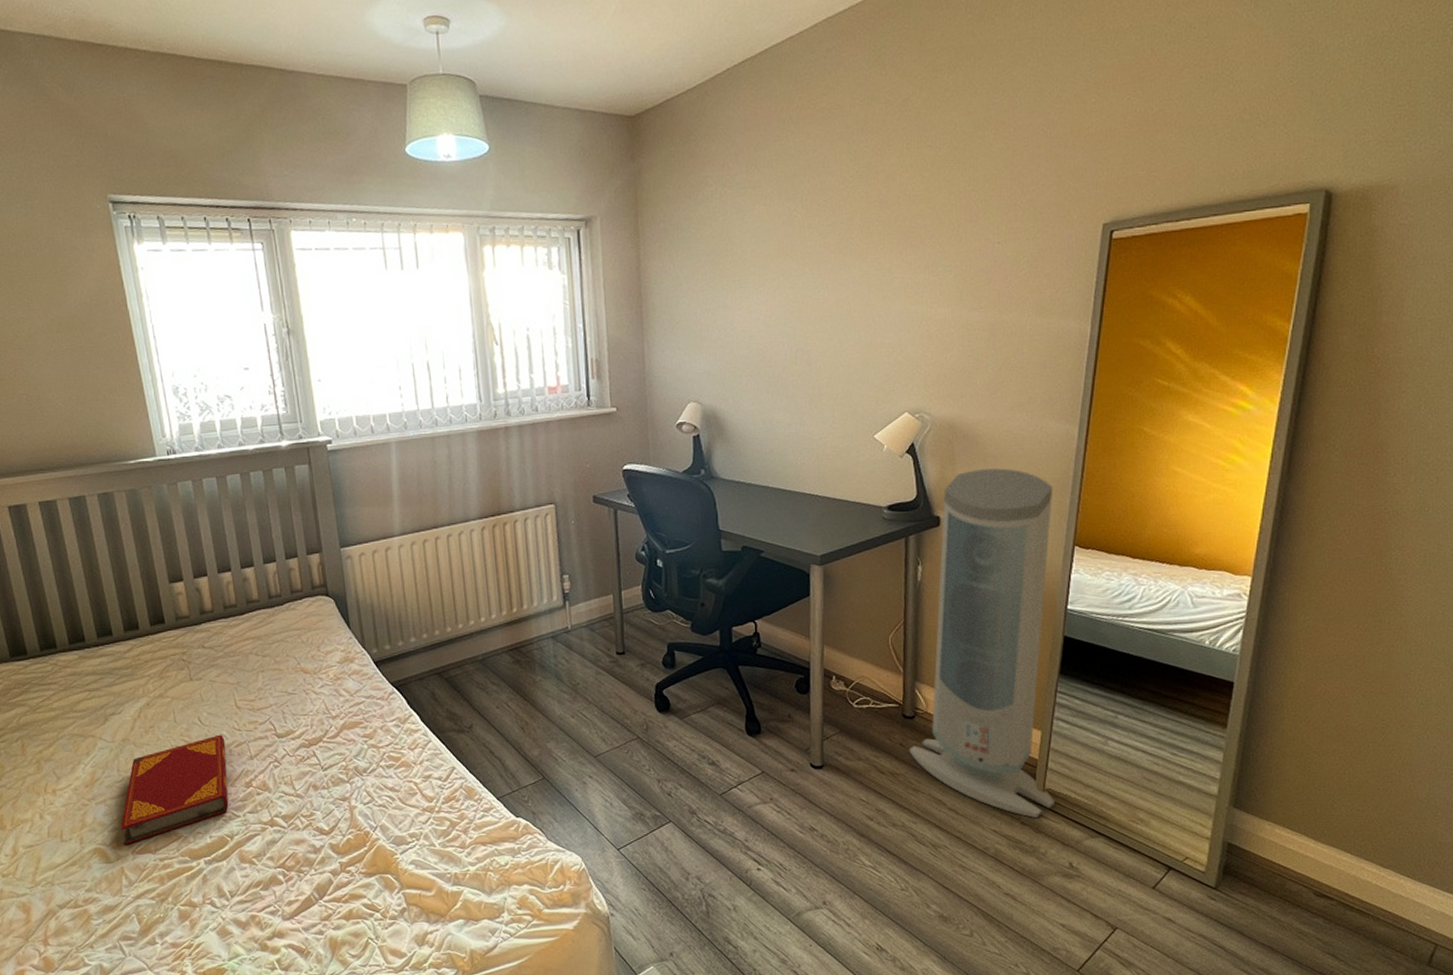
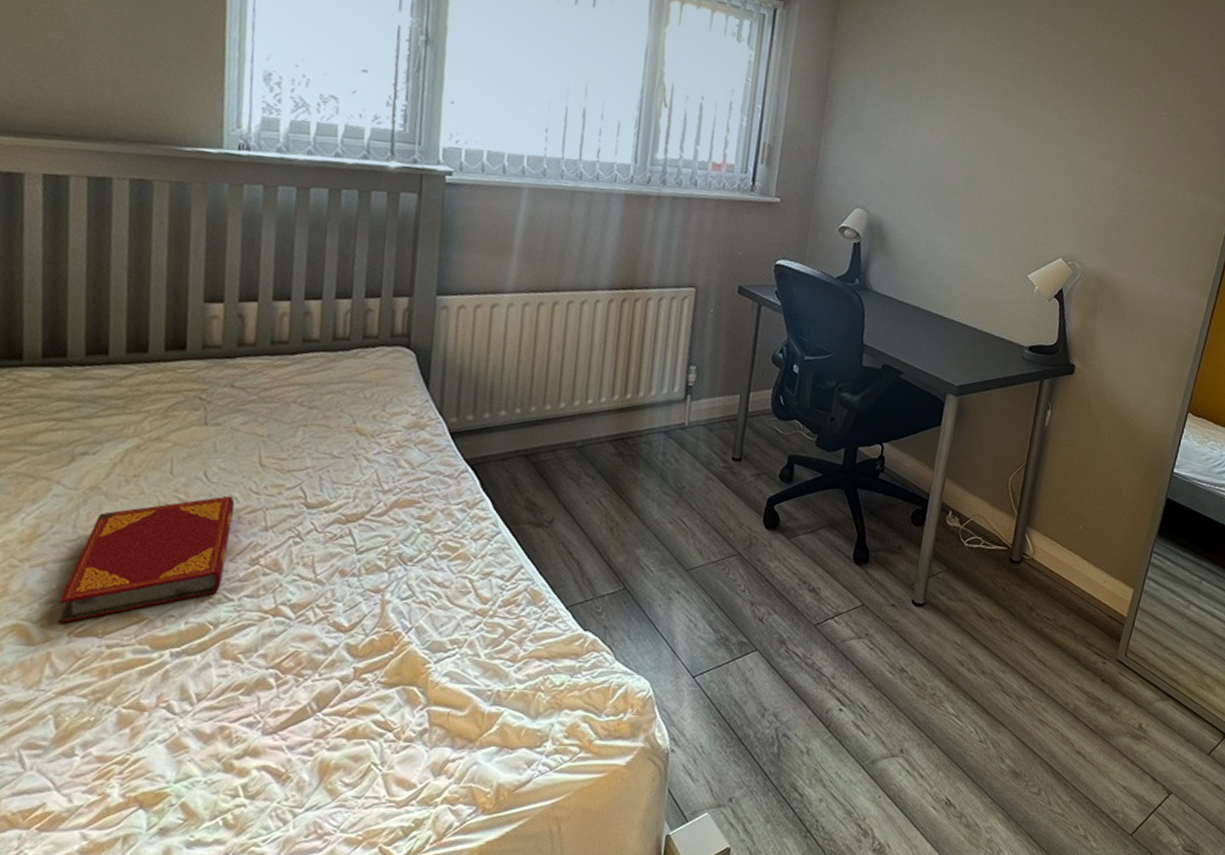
air purifier: present [908,468,1054,819] -> none [1009,325,1179,677]

